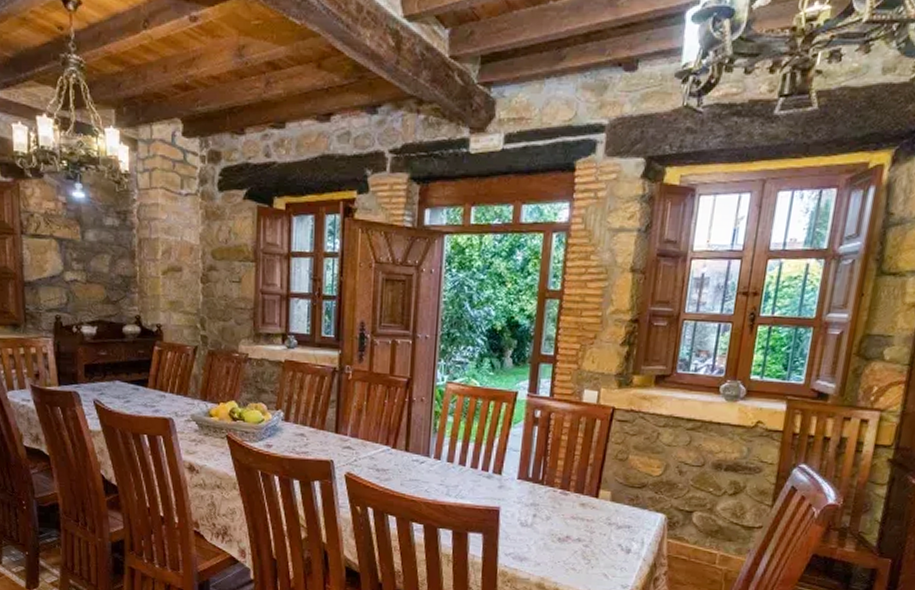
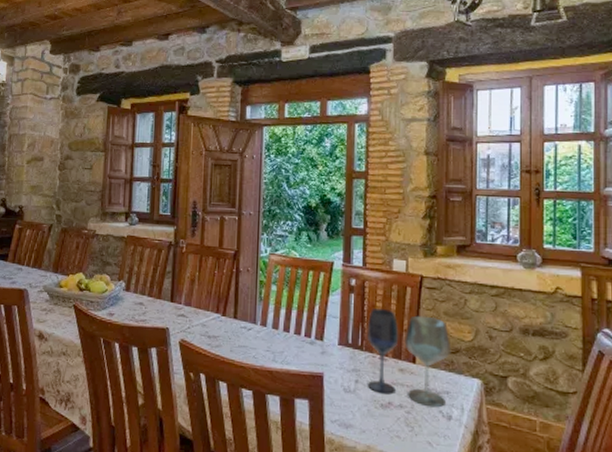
wineglass: none [546,442,584,528] -> present [366,308,399,394]
wine glass: none [587,449,638,540] -> present [404,315,452,407]

